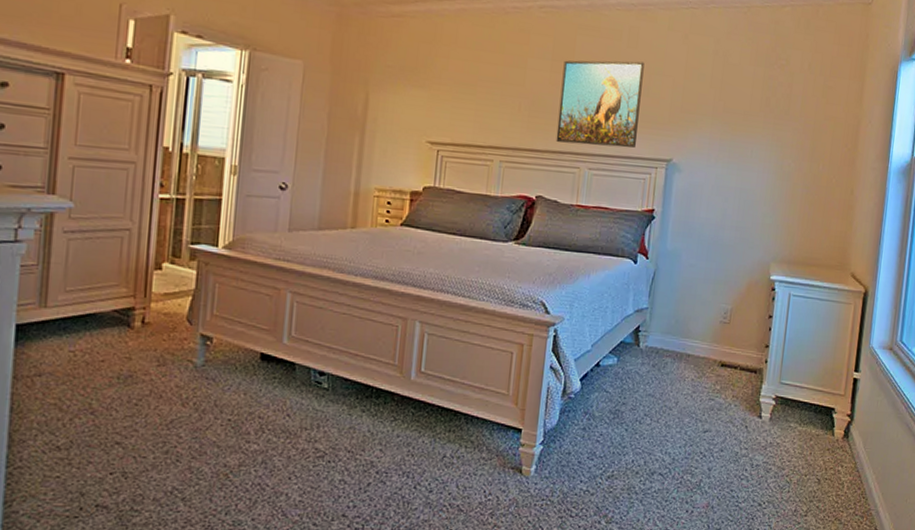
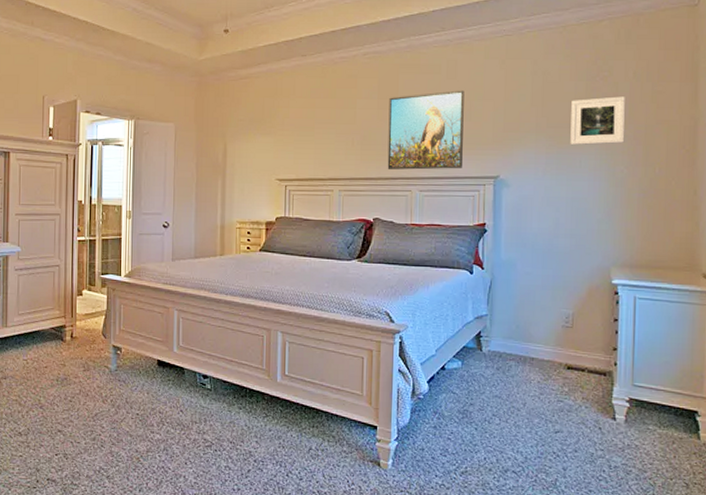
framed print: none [744,86,799,136] -> present [570,96,626,145]

